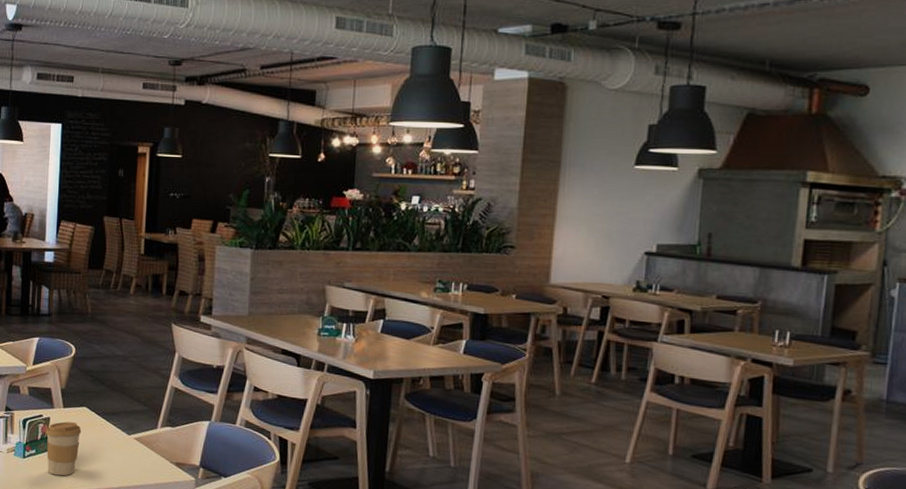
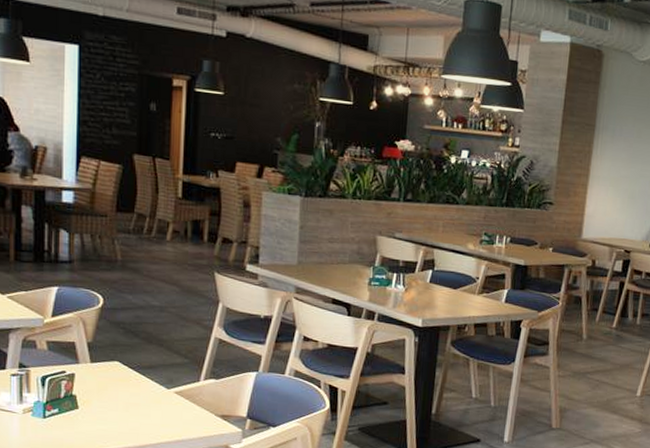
coffee cup: present [45,421,82,476] -> none [70,377,113,435]

